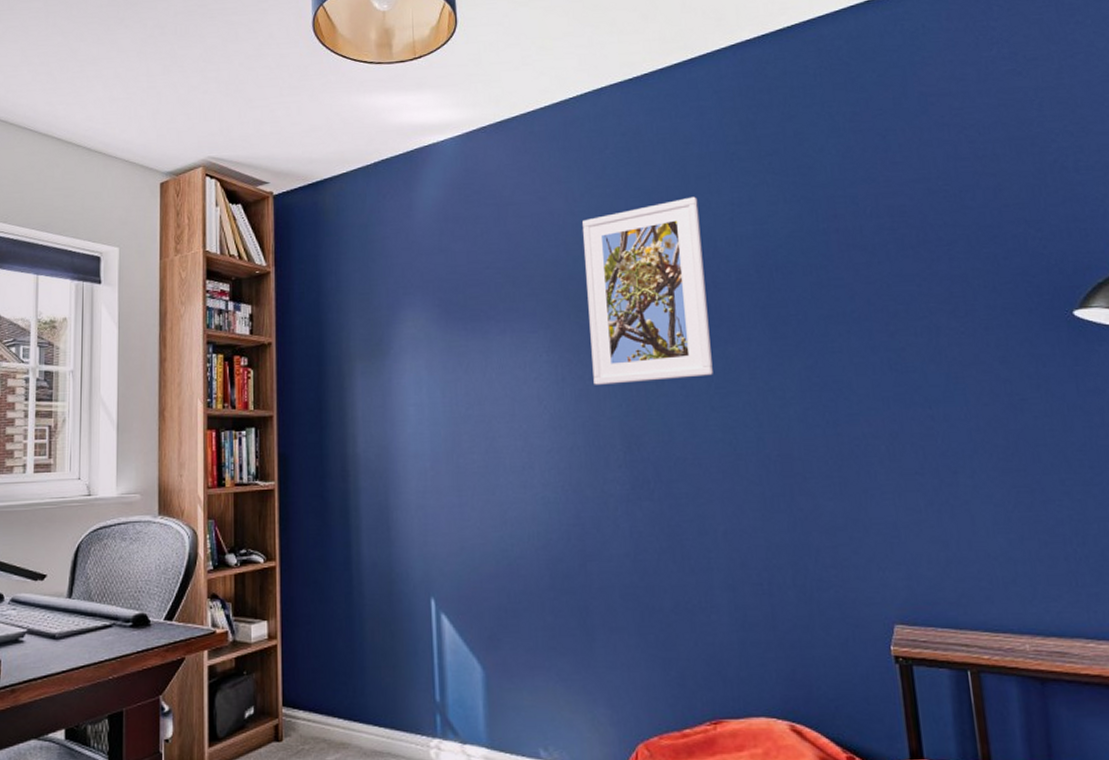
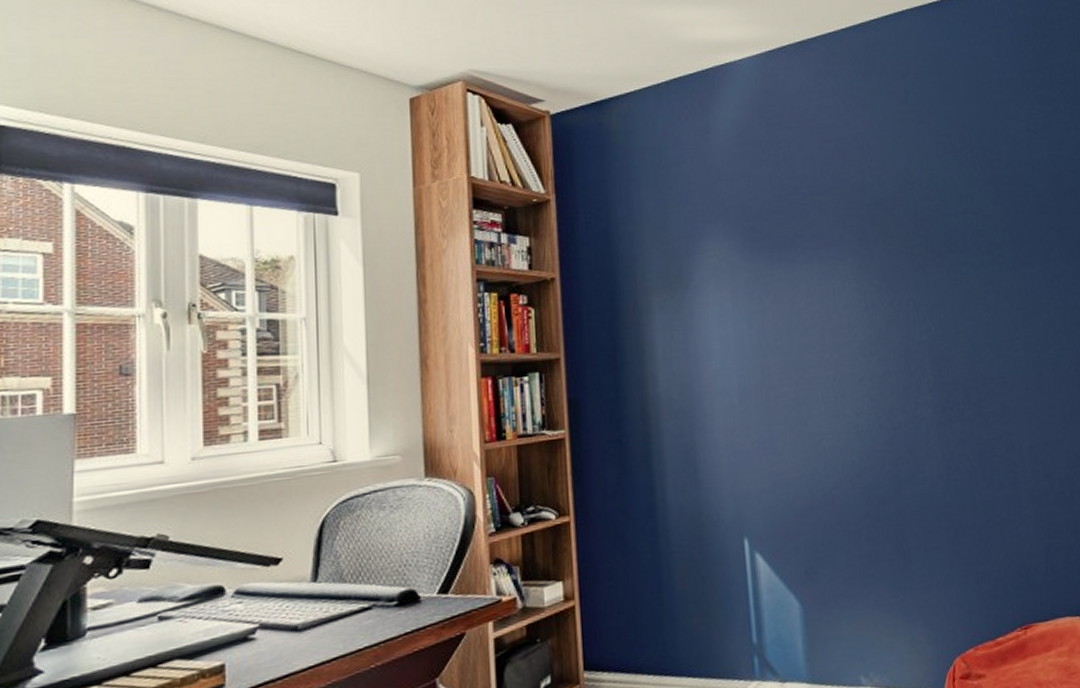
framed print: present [582,196,713,385] -> none [887,122,1016,311]

